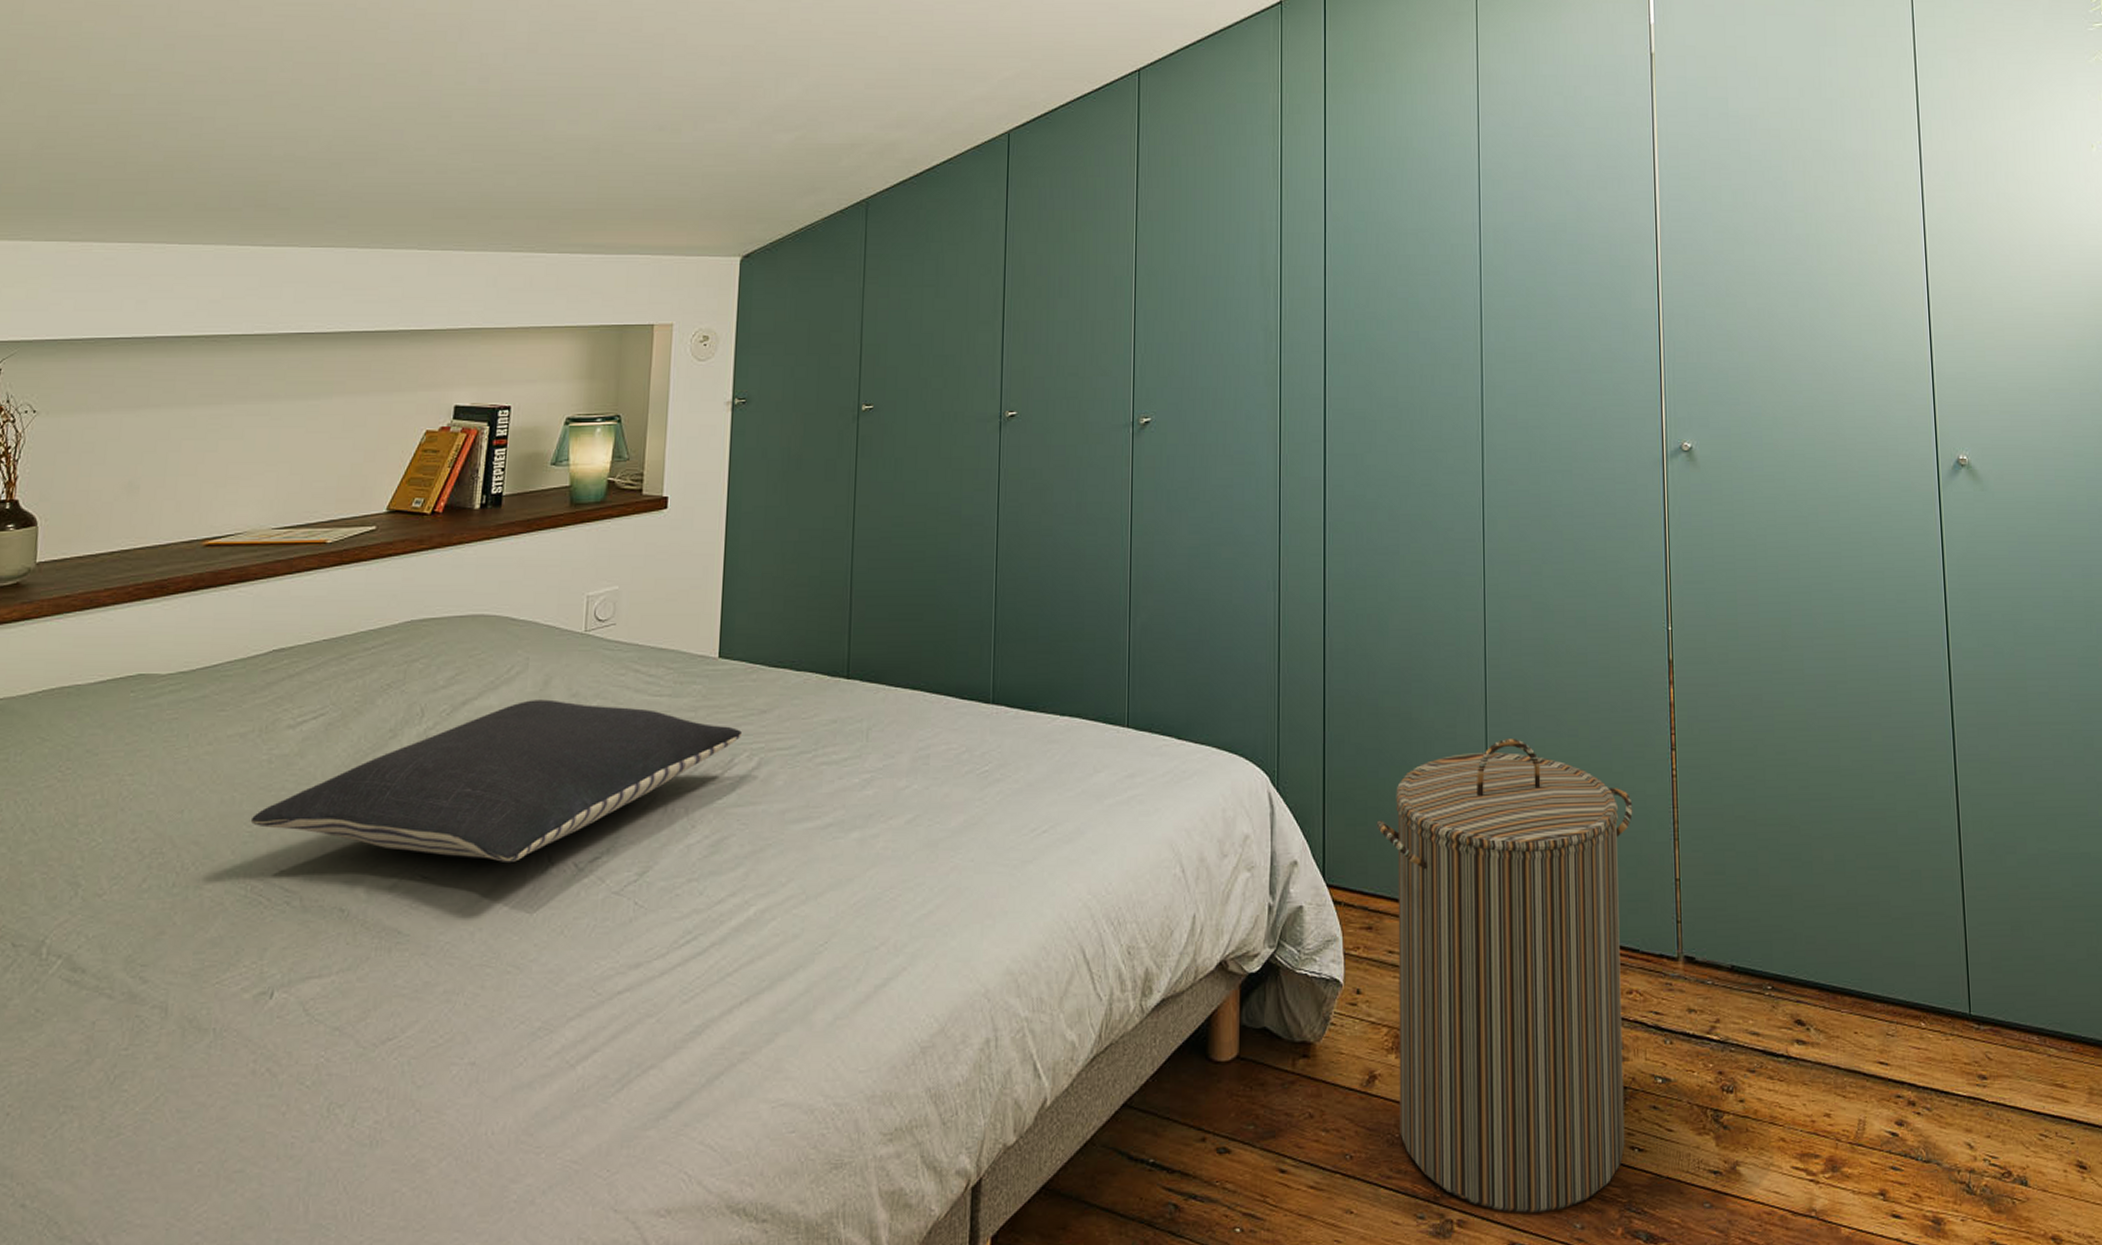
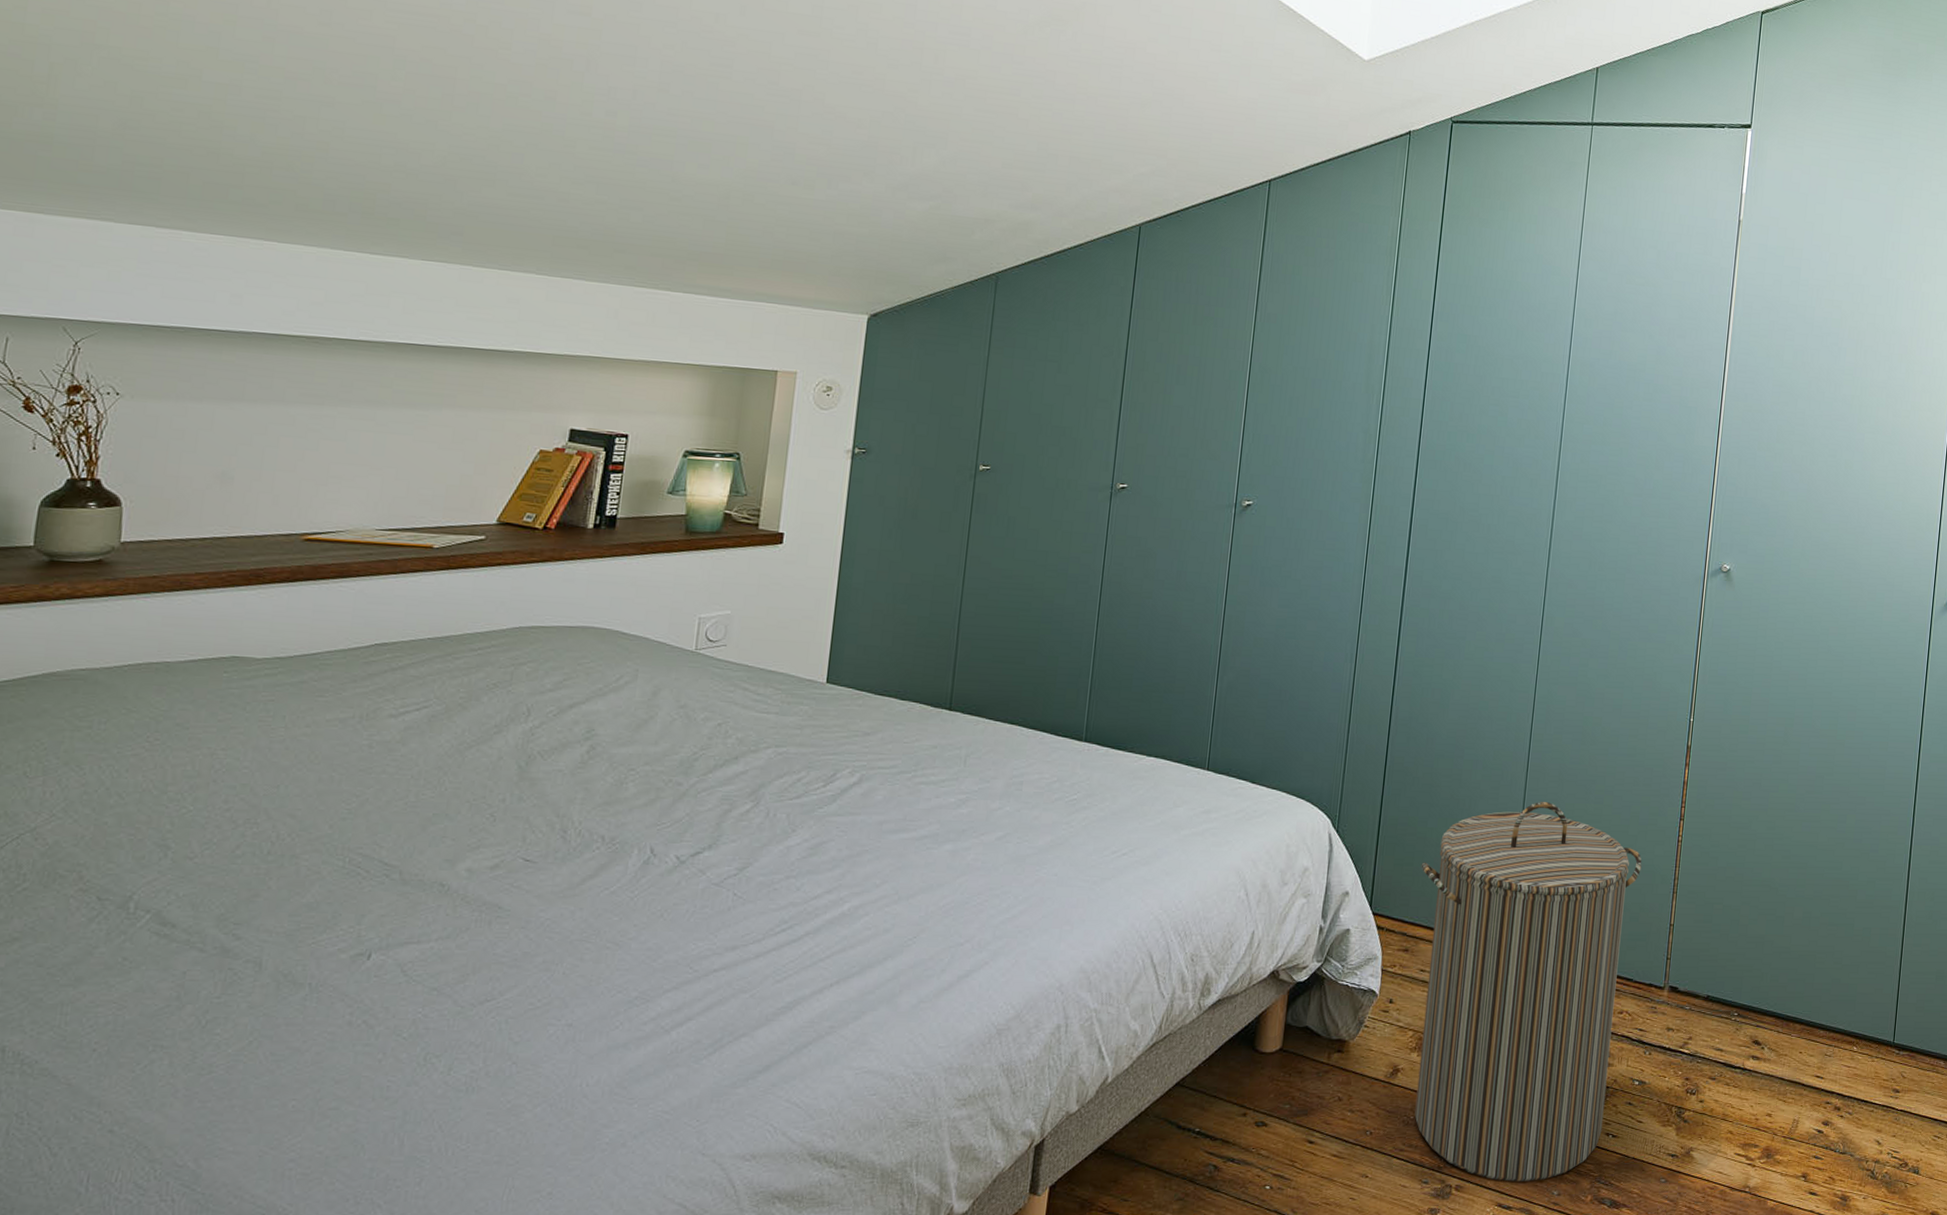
pillow: present [250,699,743,862] -> none [349,708,846,852]

